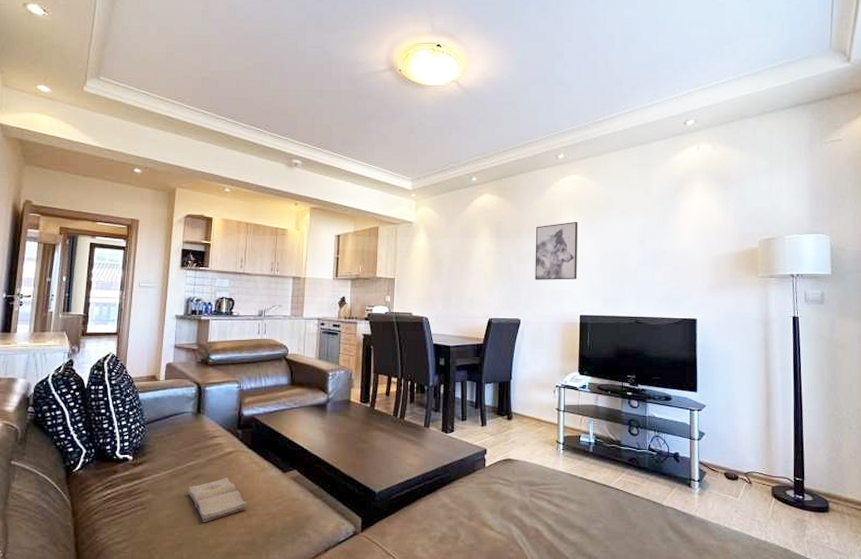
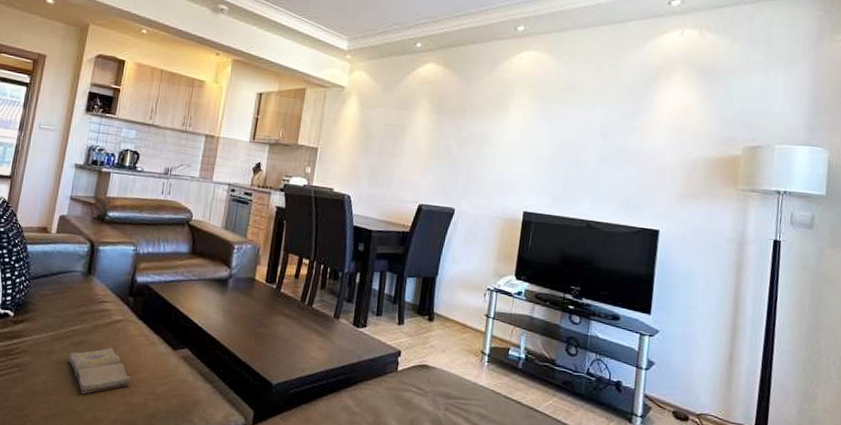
wall art: present [535,221,579,280] -> none [476,103,533,170]

